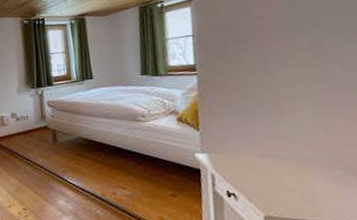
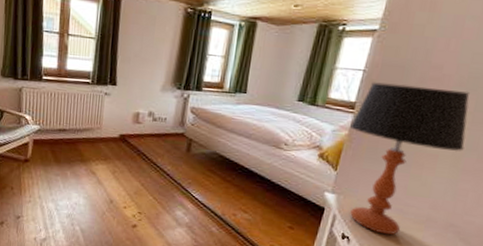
table lamp: none [197,32,317,184] -> present [350,82,469,235]

